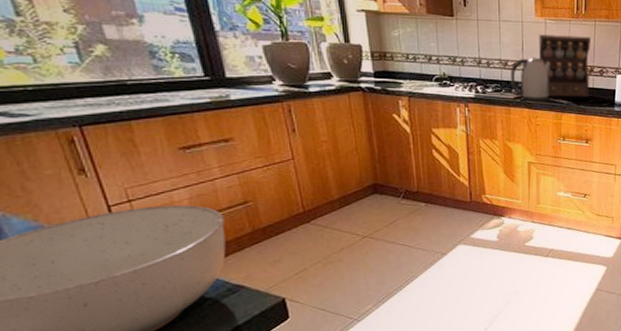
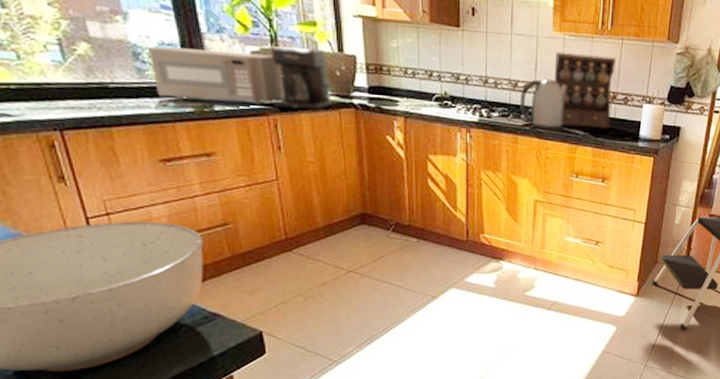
microwave: none [163,45,298,94] -> present [147,46,286,106]
coffee maker: none [282,39,342,96] -> present [271,45,333,111]

